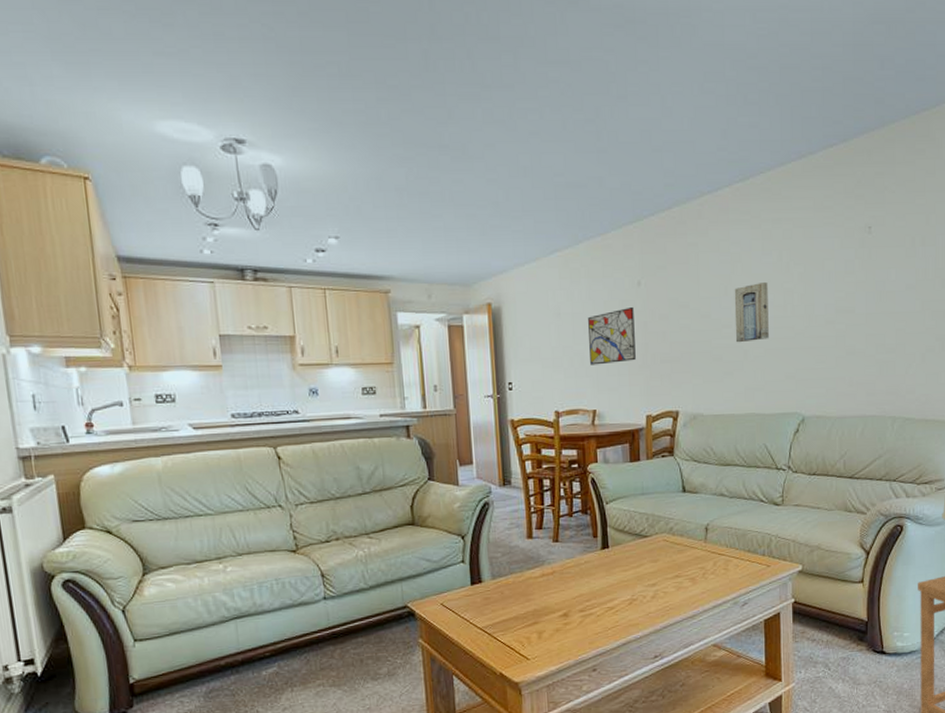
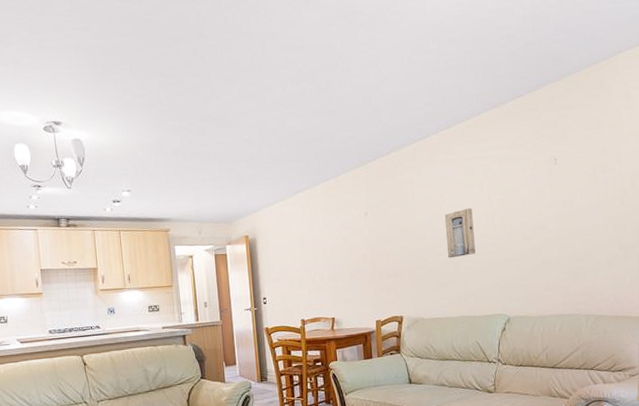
wall art: present [588,306,636,365] -> none [326,233,366,281]

